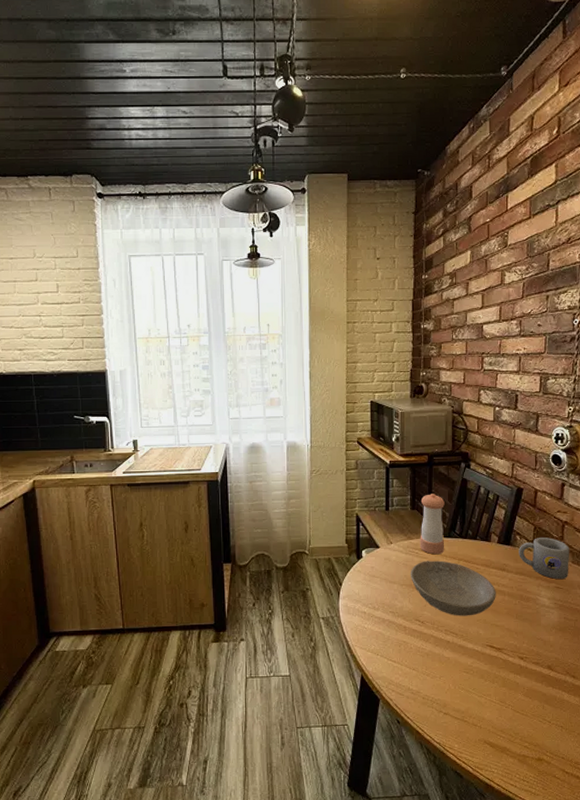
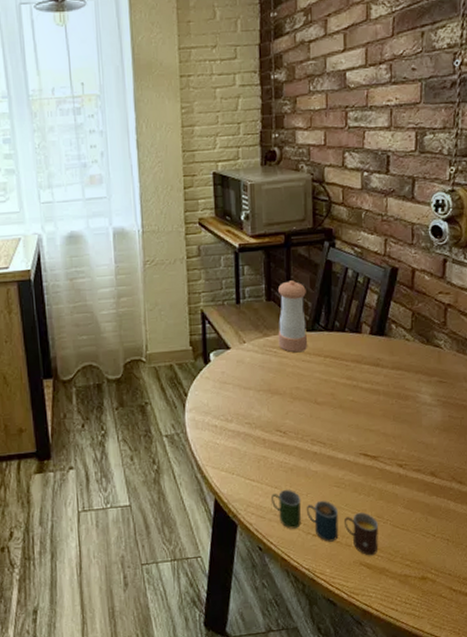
cup: none [410,671,502,736] -> present [271,489,379,556]
bowl: present [411,560,496,616] -> none [268,359,370,423]
mug: present [519,537,570,579] -> none [394,324,454,372]

